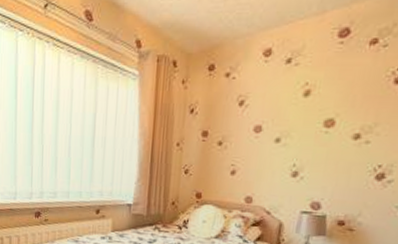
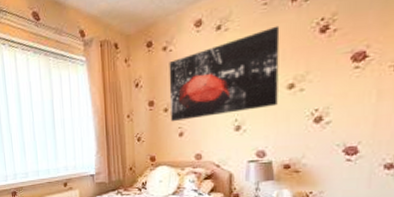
wall art: none [224,68,354,158] -> present [169,25,280,122]

